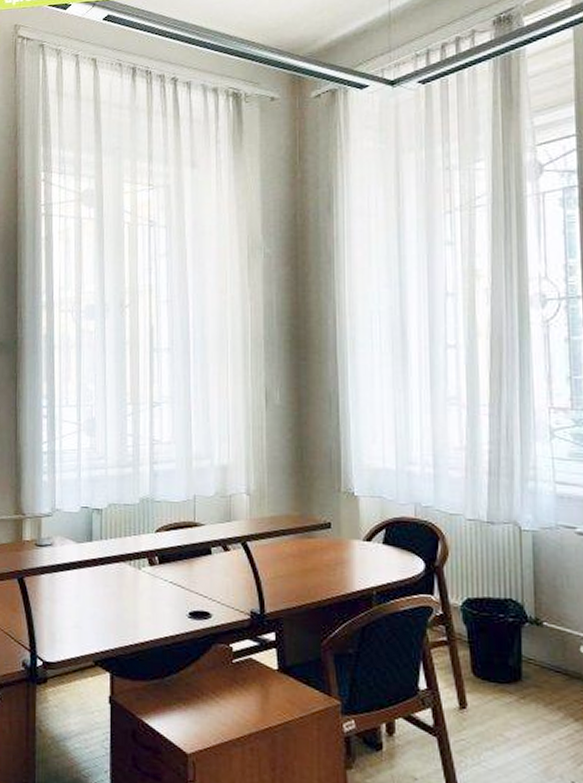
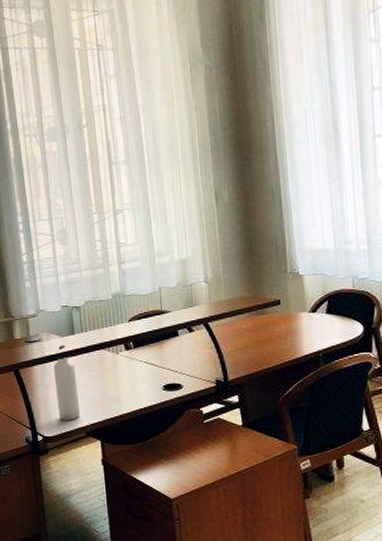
water bottle: none [63,552,90,645] -> present [53,344,80,420]

